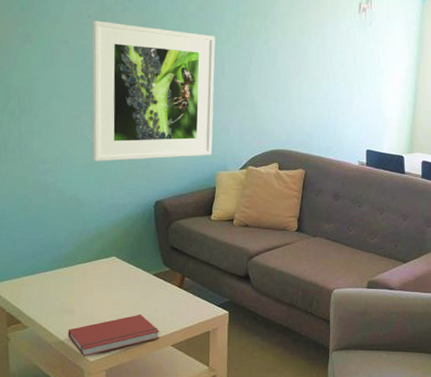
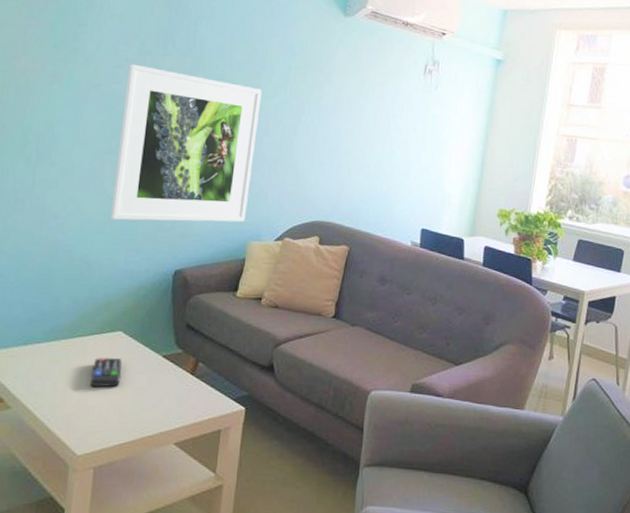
book: present [68,314,160,357] -> none [55,402,163,449]
remote control: none [93,279,119,305] -> present [90,358,122,388]

